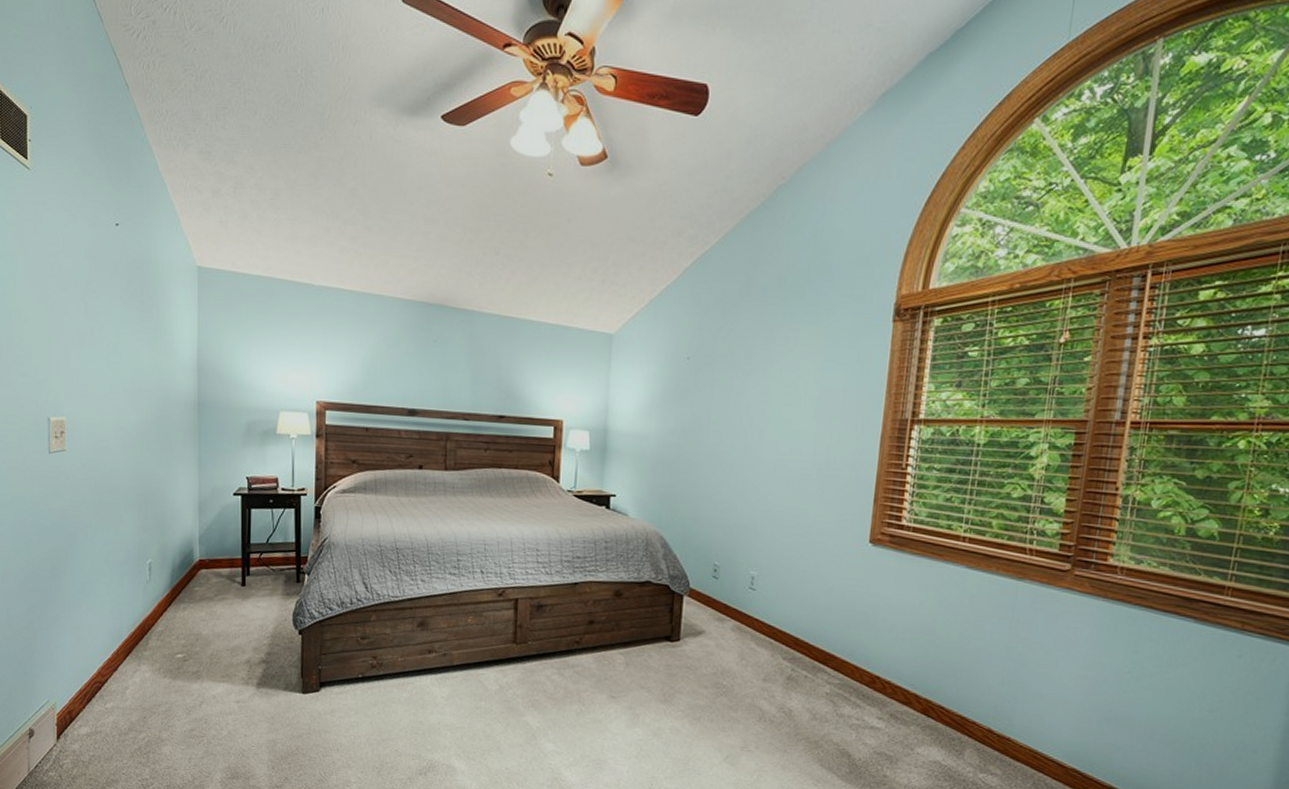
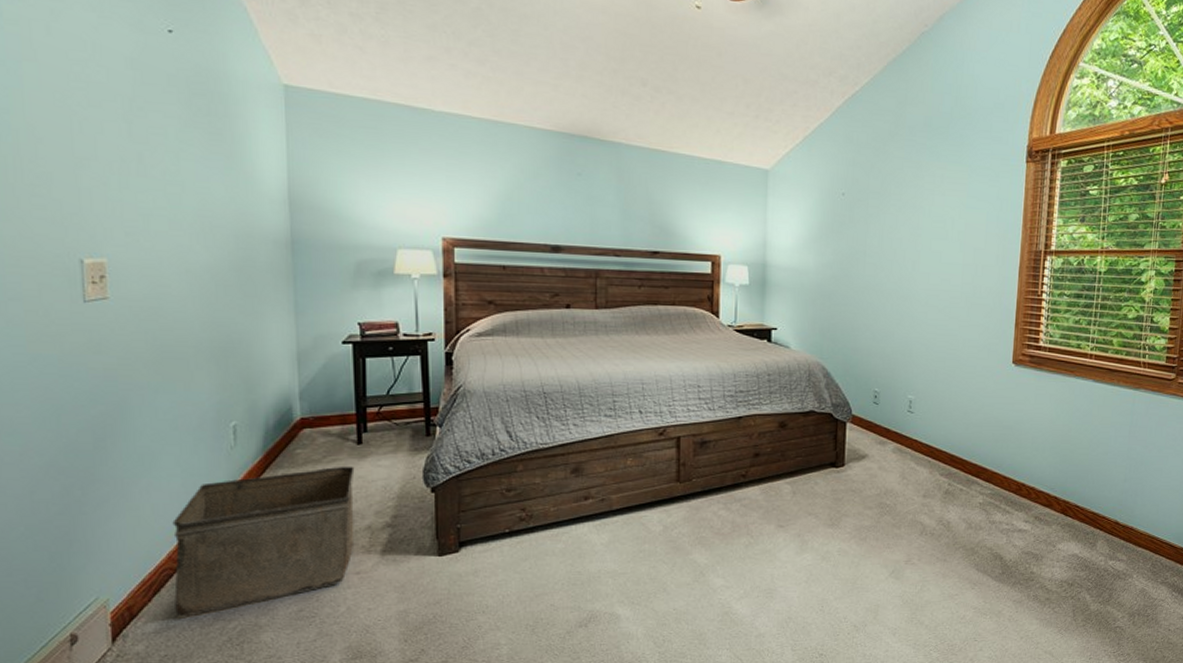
storage bin: none [102,604,239,726] -> present [172,466,355,619]

